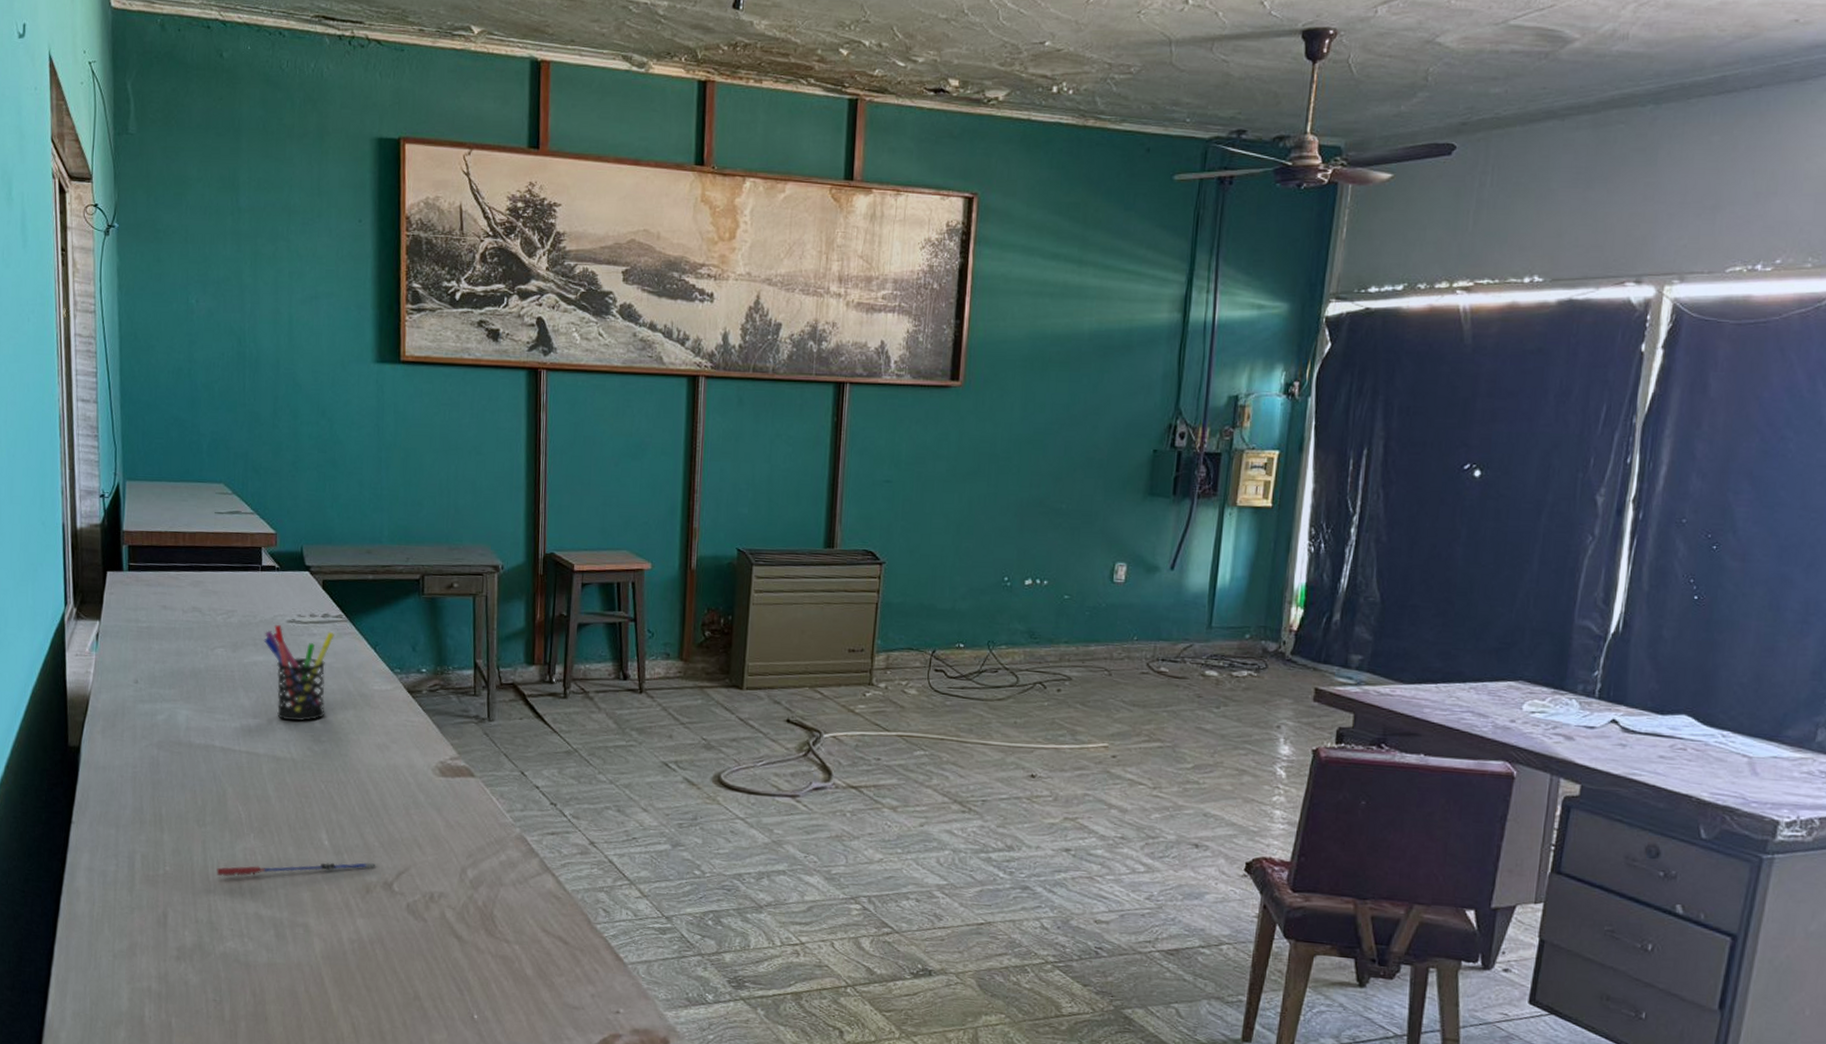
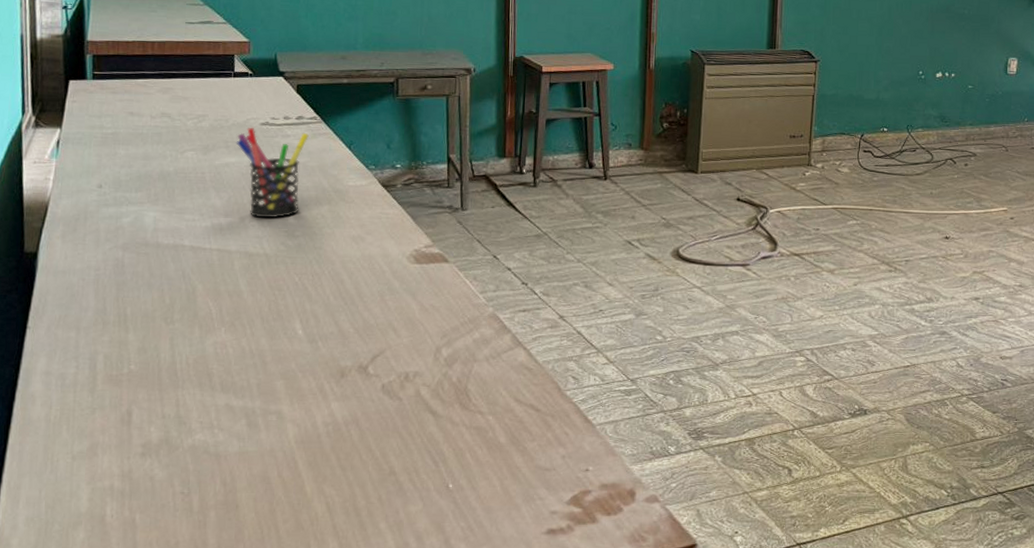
pen: present [216,862,376,877] -> none [185,348,351,372]

